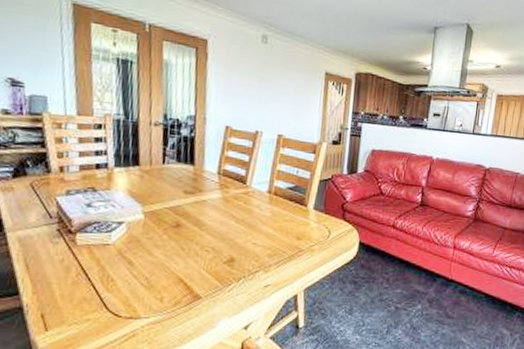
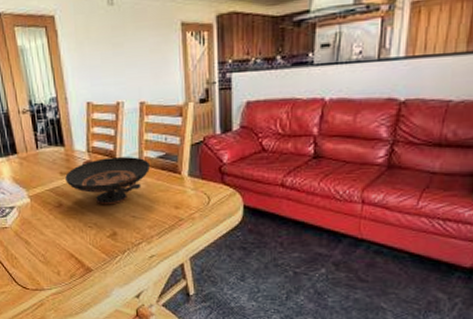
decorative bowl: none [189,182,280,230] -> present [65,157,151,205]

